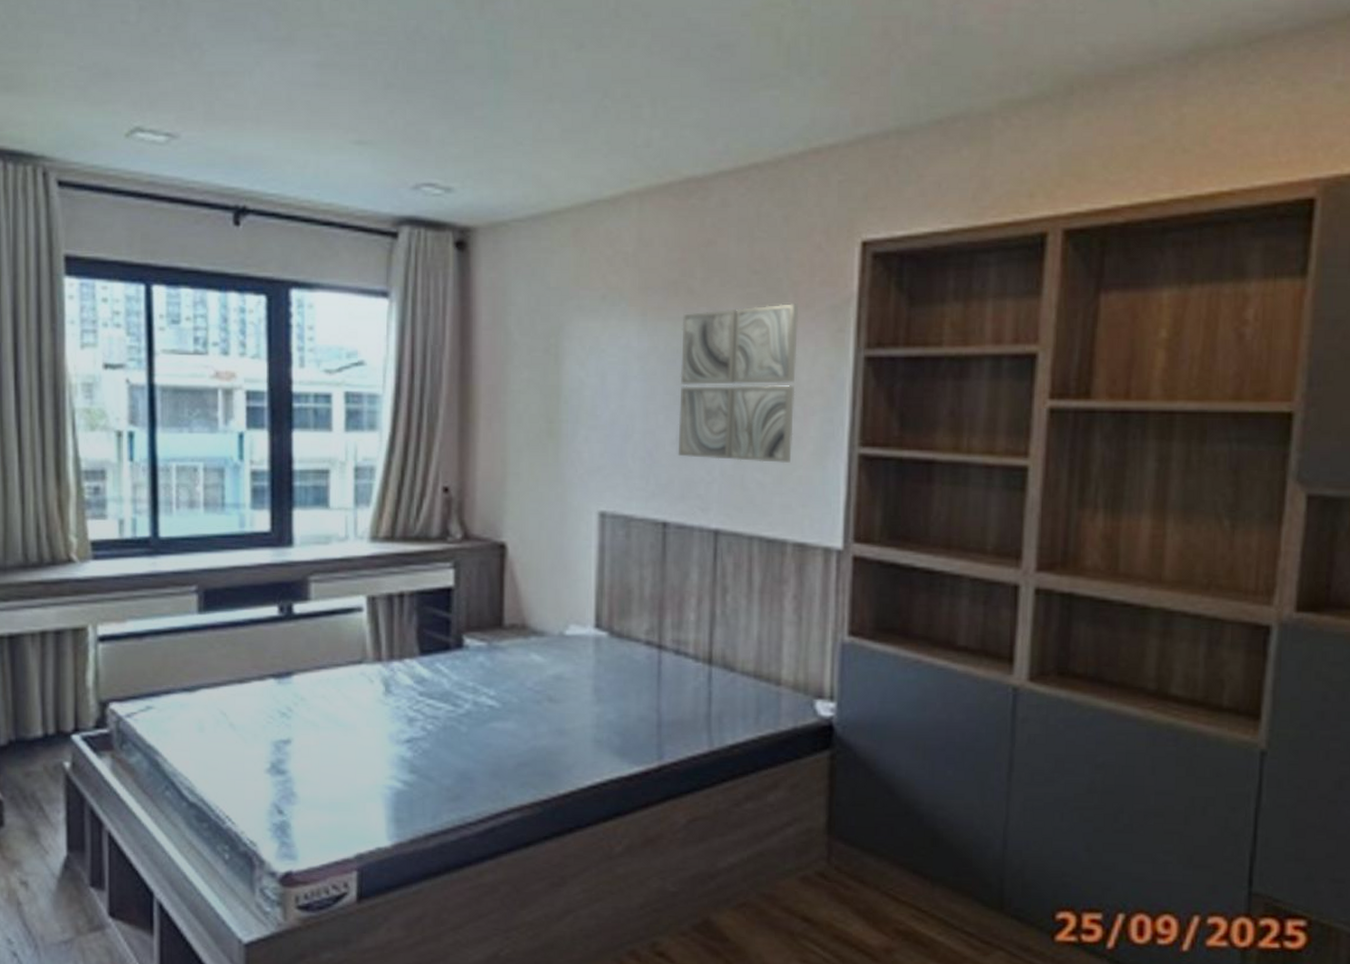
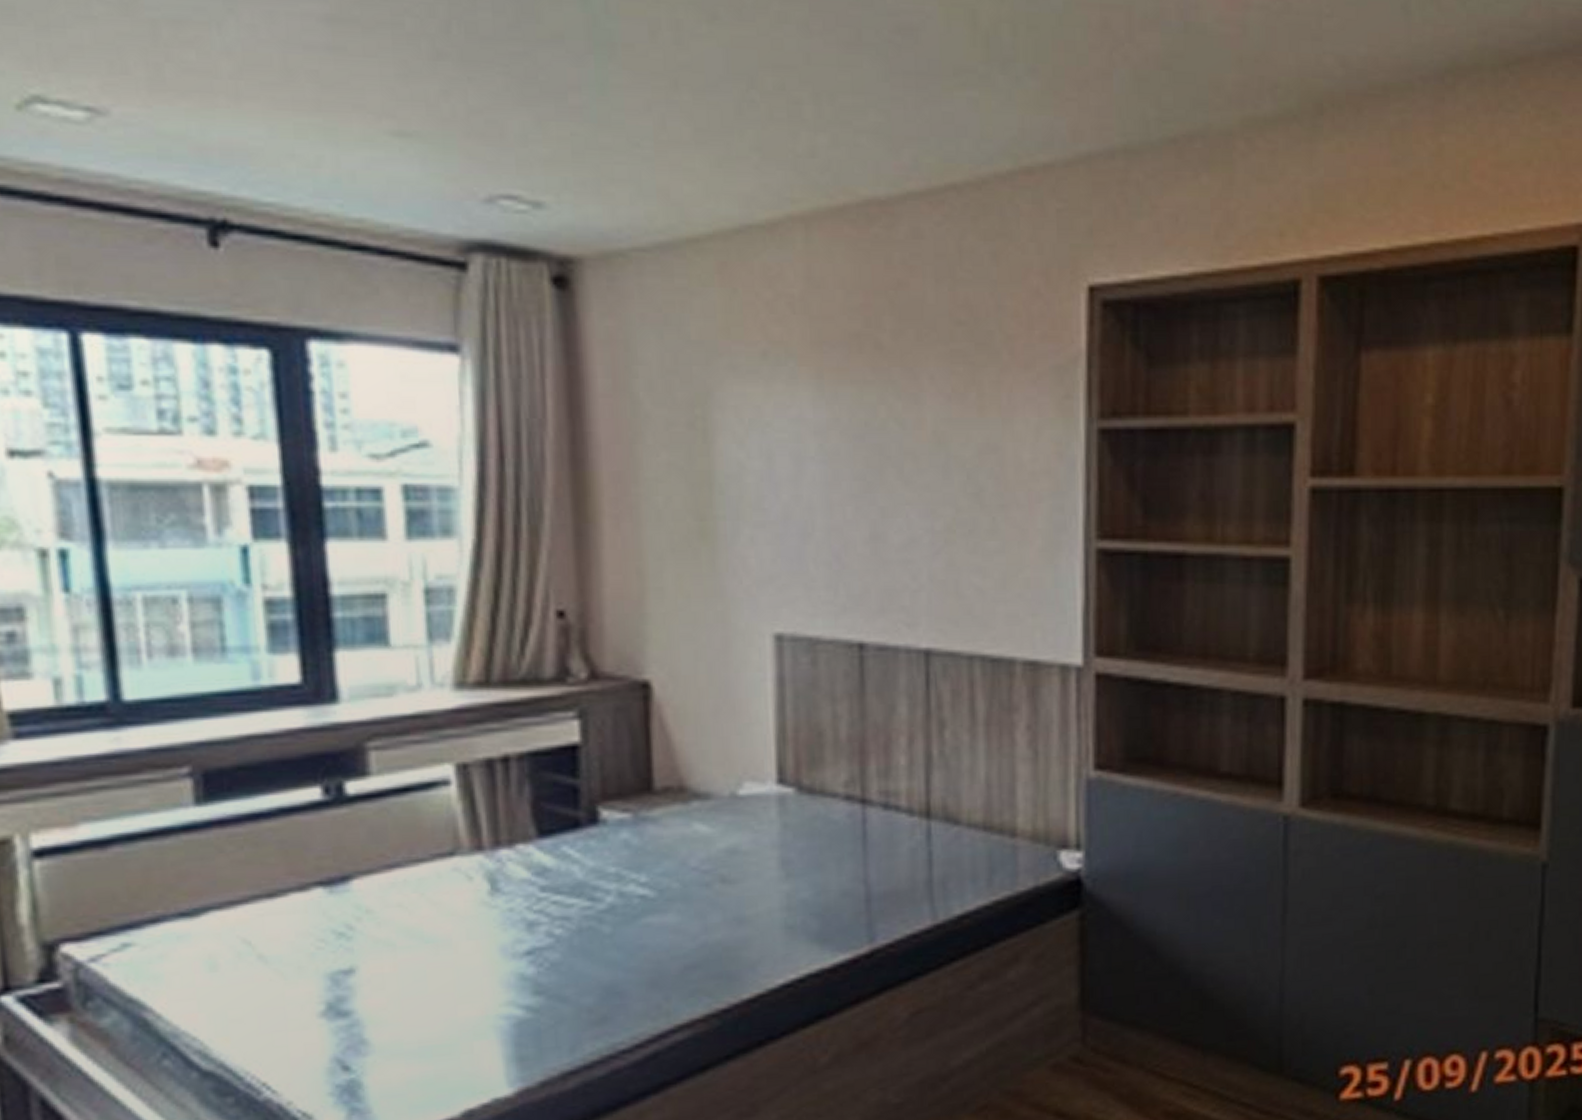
wall art: present [678,302,799,463] -> none [870,362,1017,563]

